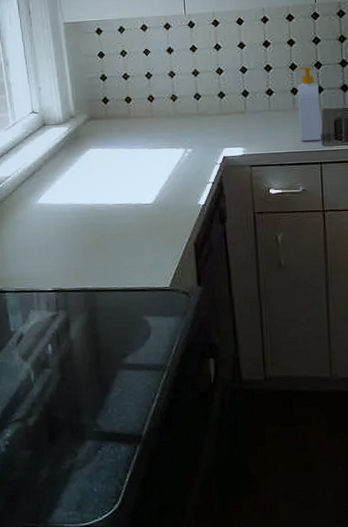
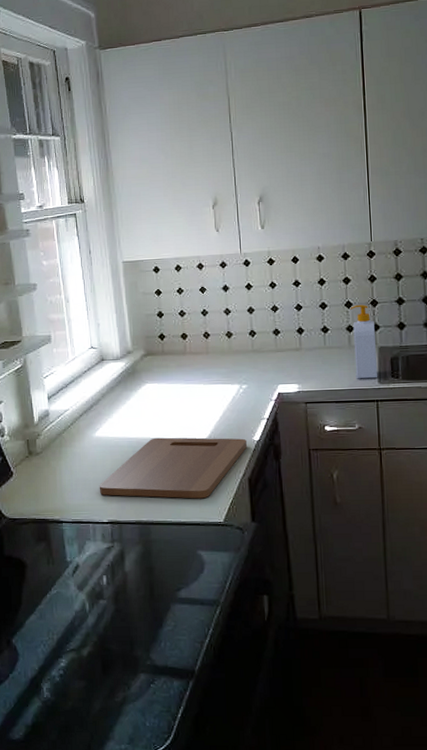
cutting board: none [42,203,193,265] -> present [99,437,248,499]

